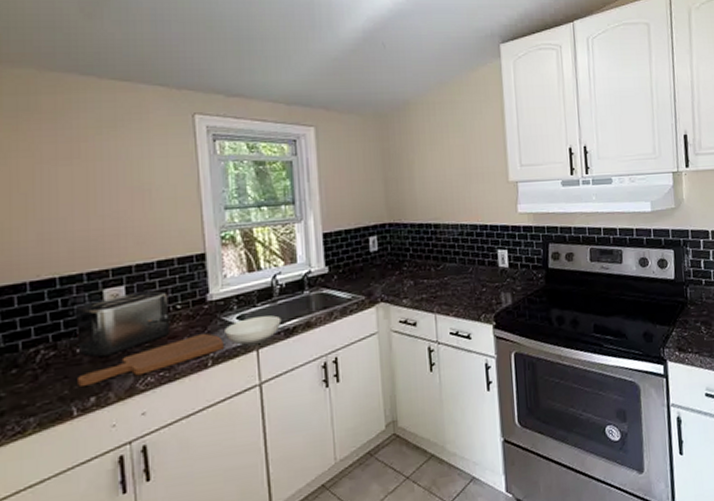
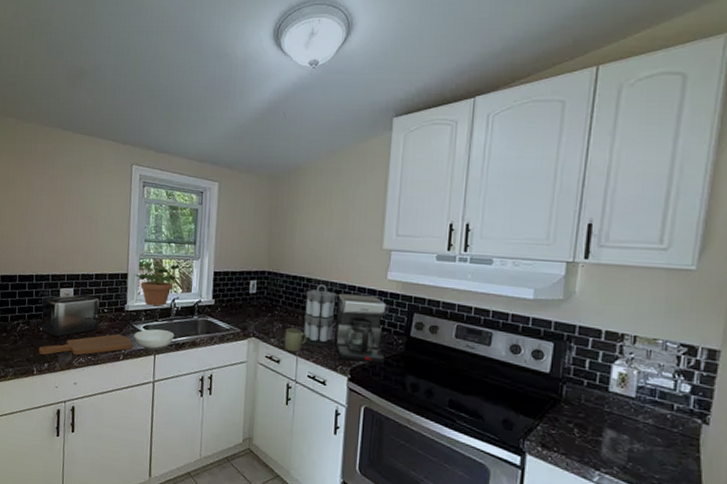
potted plant: none [215,232,281,290] -> present [134,262,182,307]
mug: none [417,282,444,310] -> present [284,328,308,352]
spice rack: none [436,229,472,299] -> present [302,284,336,348]
coffee maker: none [470,232,528,307] -> present [333,293,388,364]

